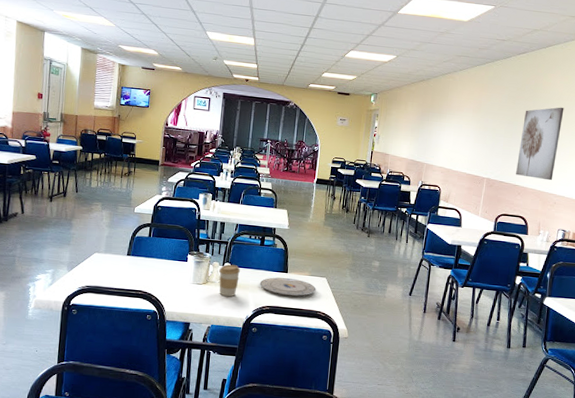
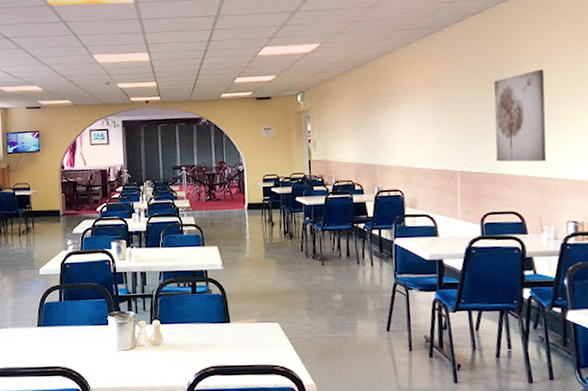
coffee cup: present [219,264,240,297] -> none [147,321,173,362]
plate: present [259,277,316,298] -> none [198,328,269,352]

